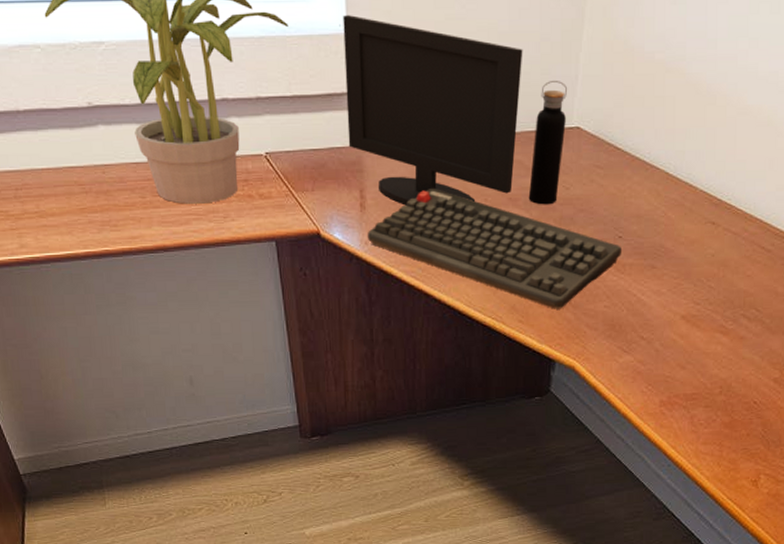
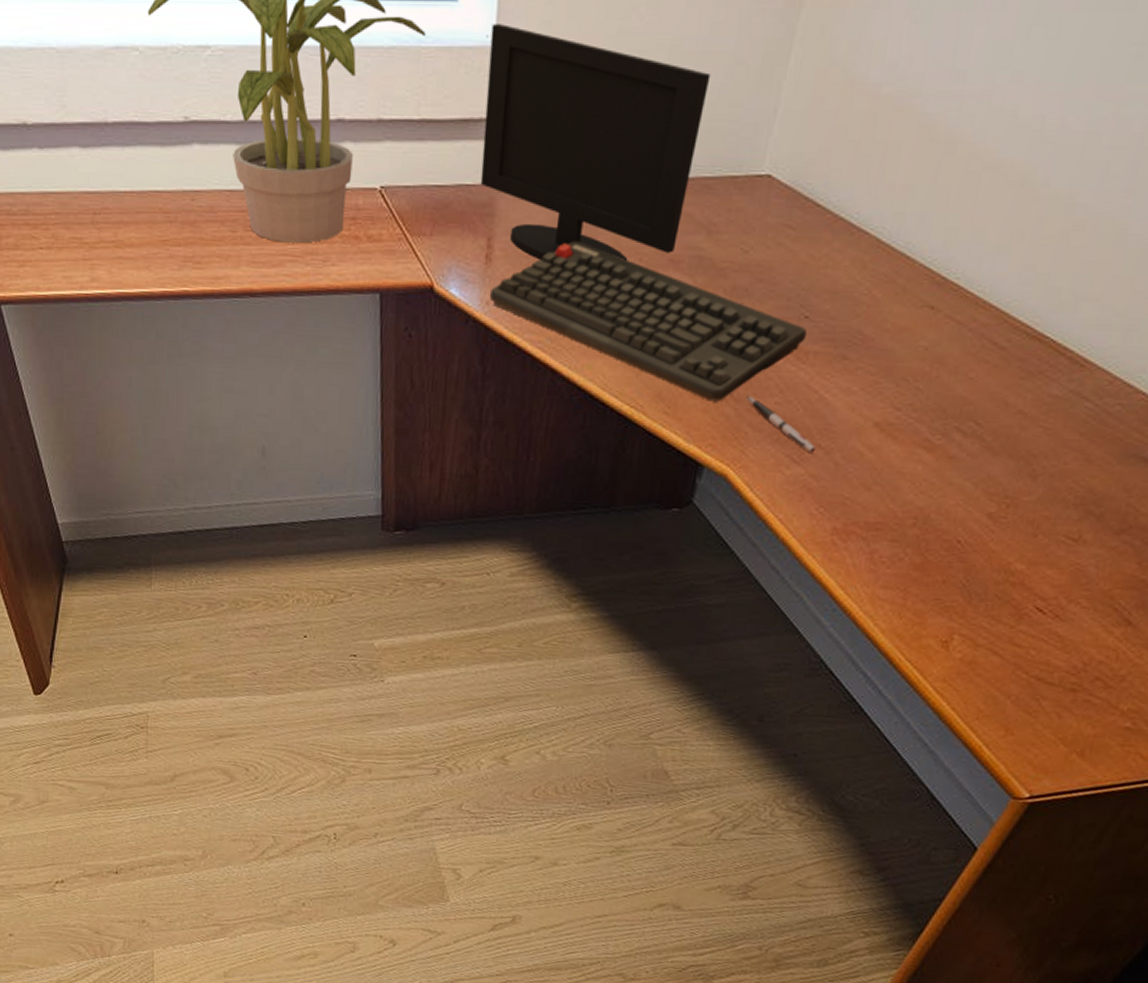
water bottle: present [528,81,567,205] -> none [694,115,761,271]
pen: none [581,302,640,343] -> present [746,395,816,453]

